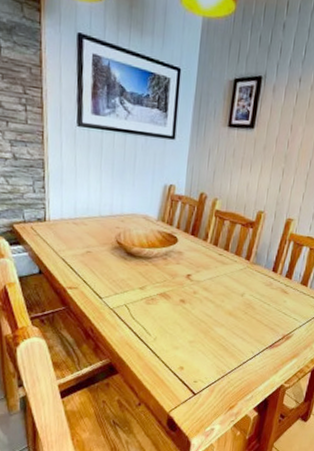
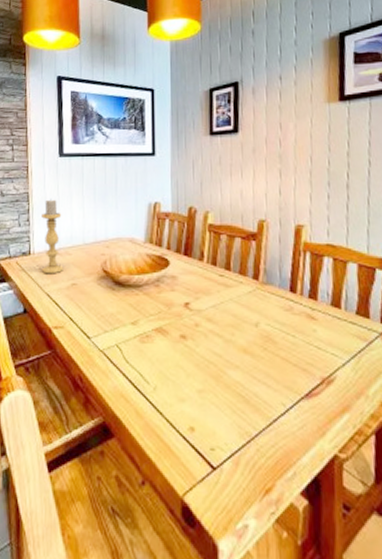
candle holder: none [57,169,79,242] -> present [41,199,64,274]

